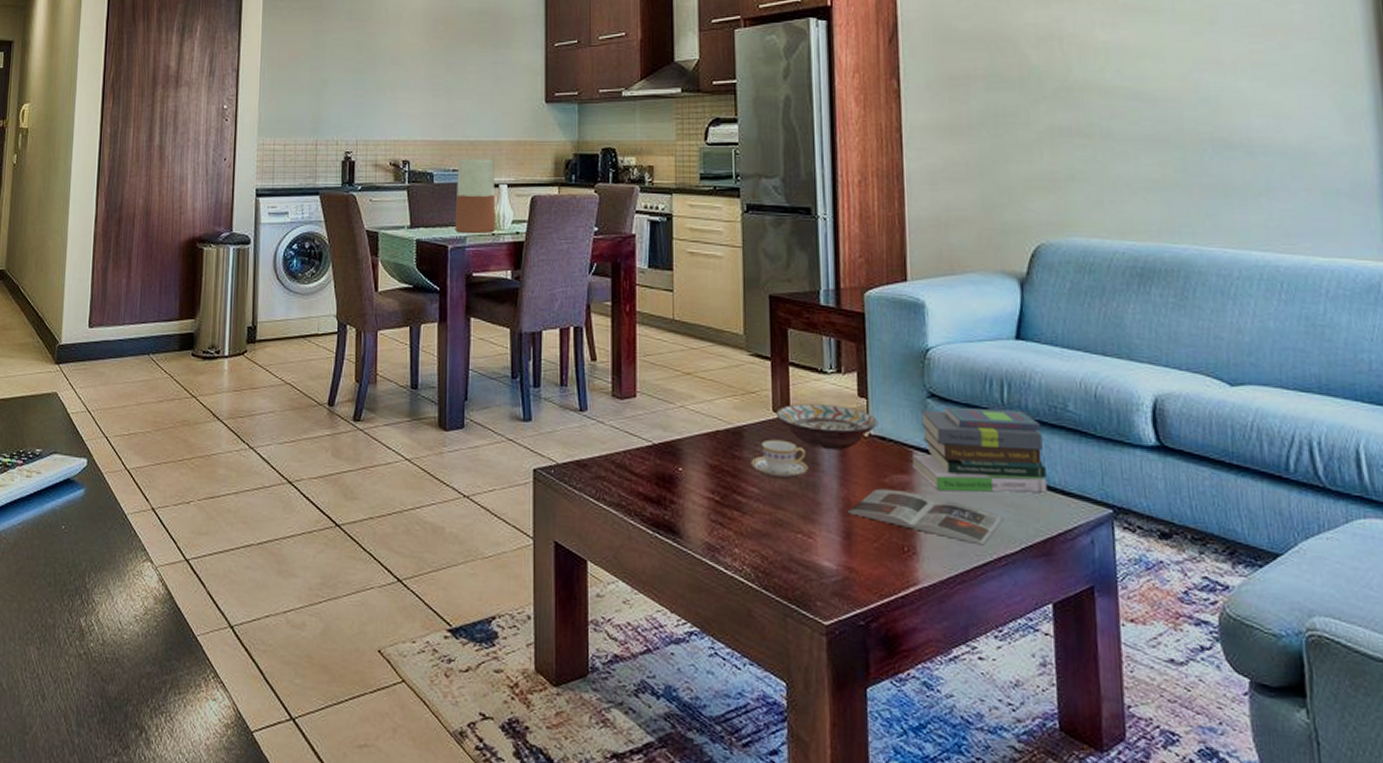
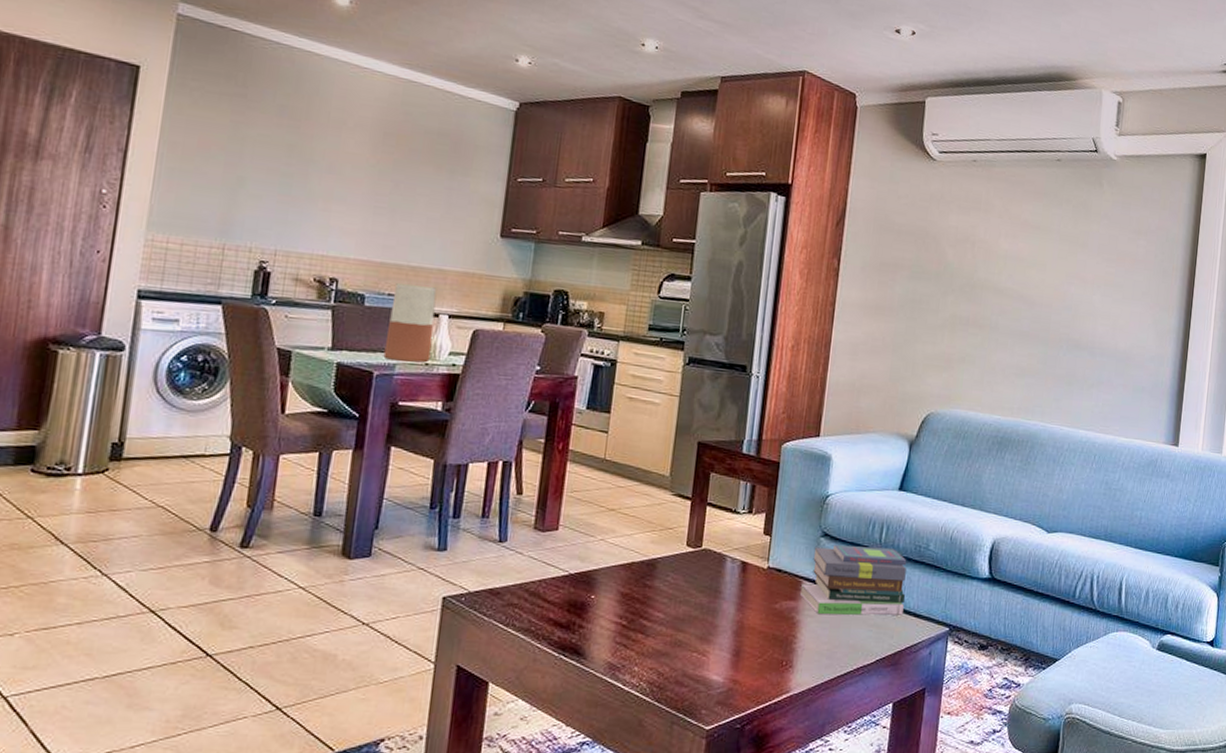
teacup: present [751,439,809,480] -> none [660,570,712,606]
decorative bowl: present [776,404,877,450] -> none [689,539,777,581]
magazine: present [847,488,1004,546] -> none [739,613,867,659]

